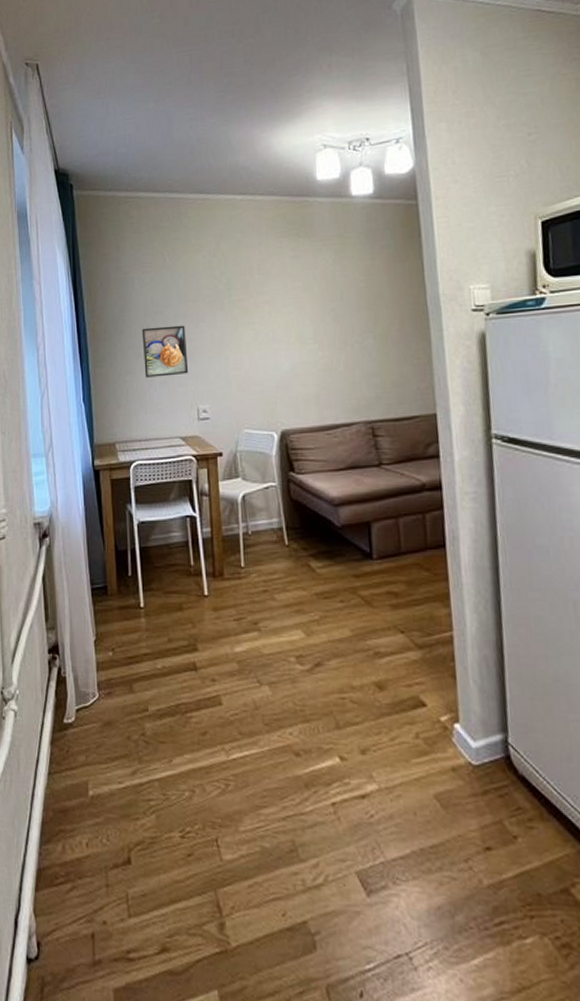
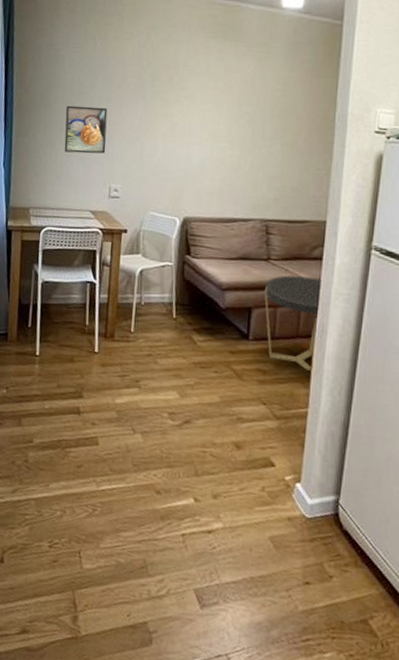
side table: none [381,479,451,586] -> present [264,275,323,371]

